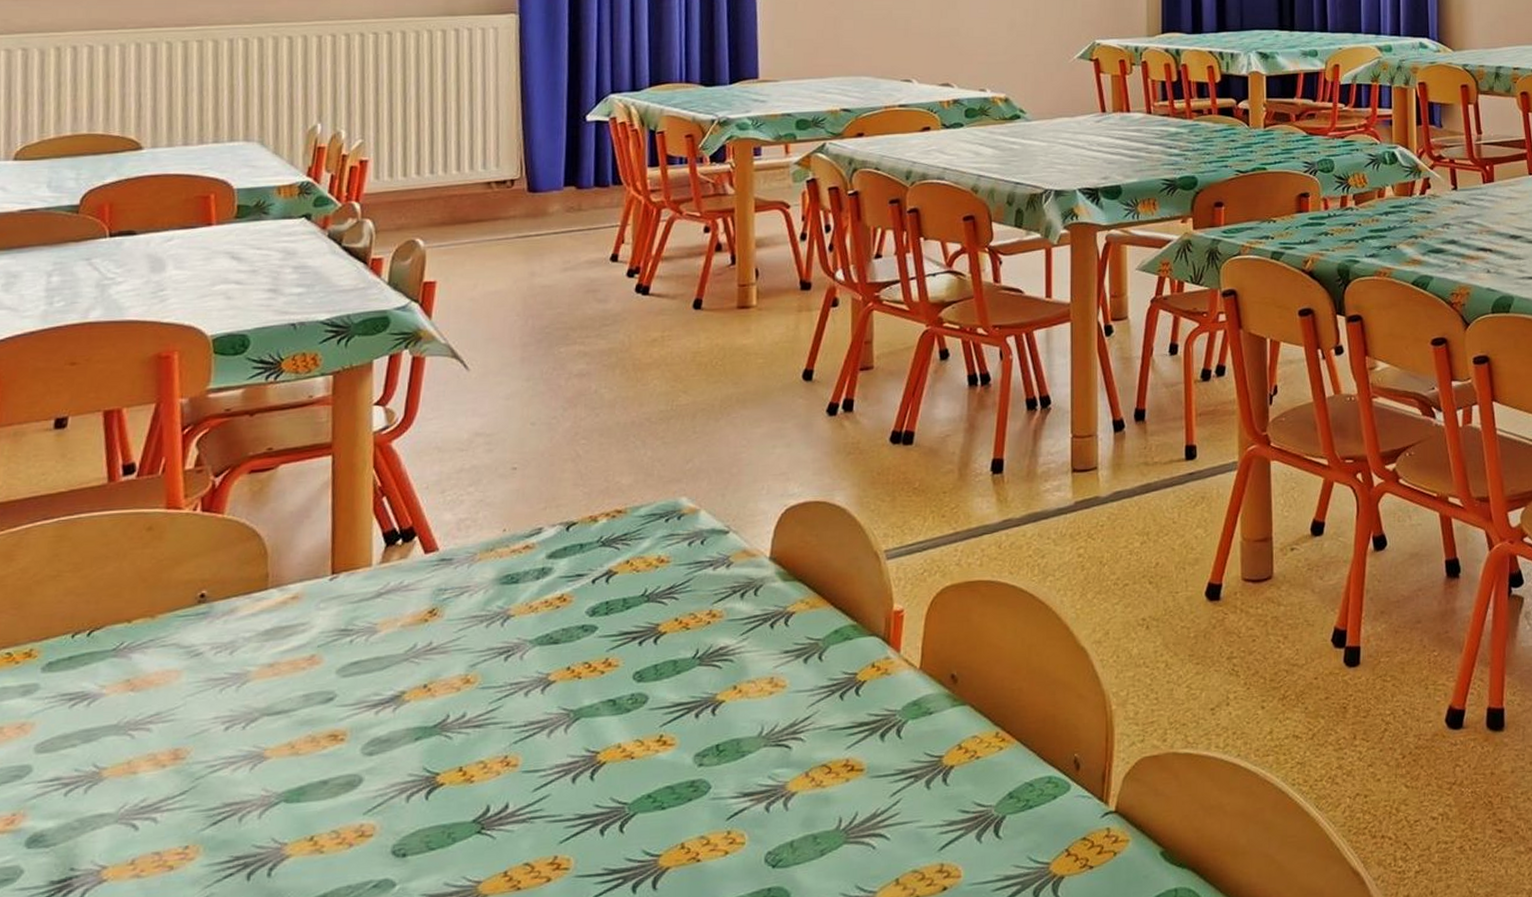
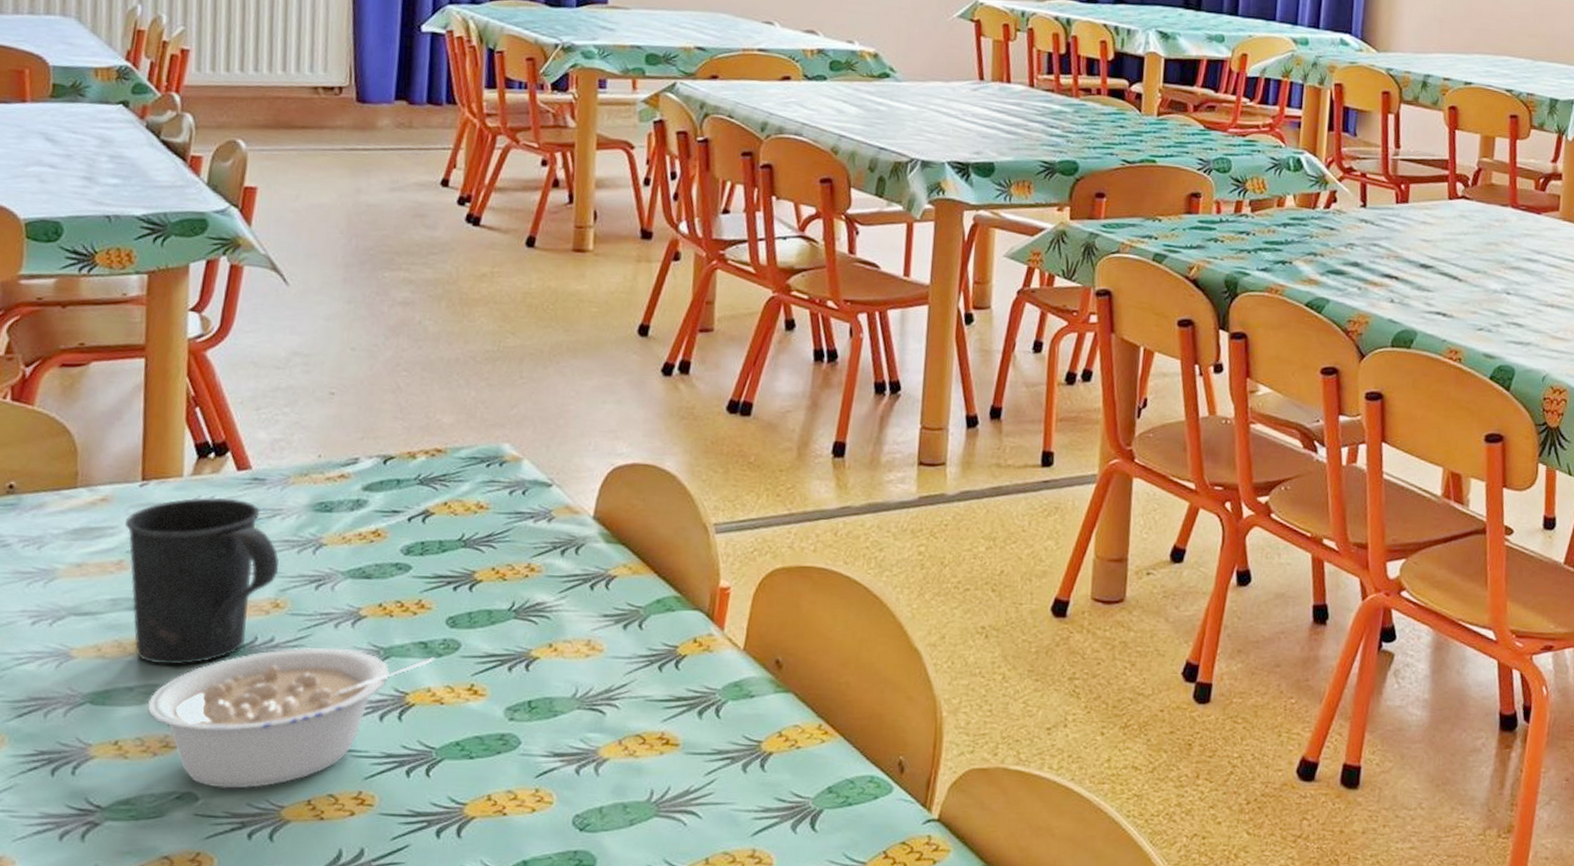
mug: none [315,582,468,755] -> present [124,498,279,665]
legume: none [341,712,624,871] -> present [147,648,435,789]

